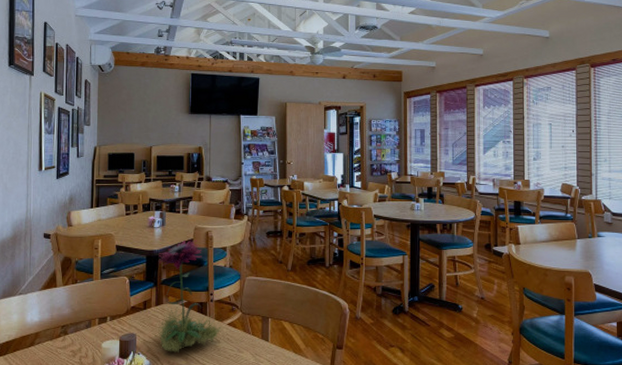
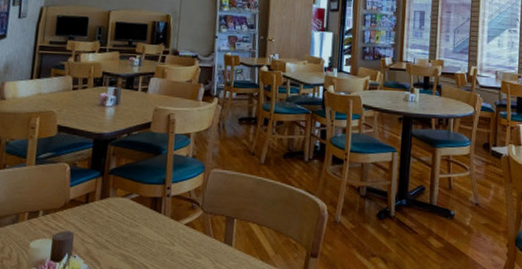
flower: present [155,240,223,352] -> none [96,122,179,256]

